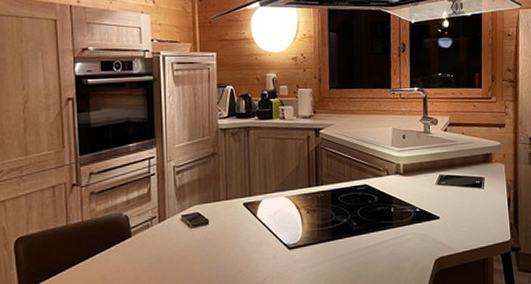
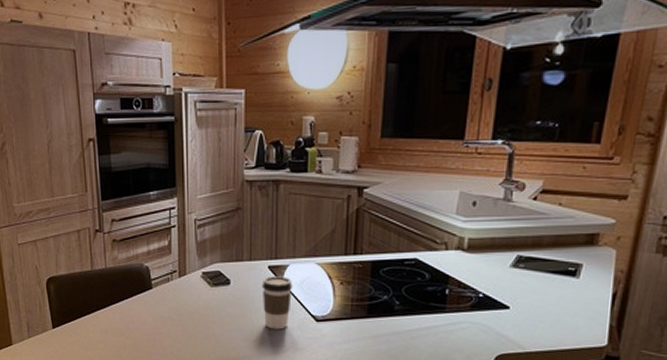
coffee cup: none [238,211,267,262] -> present [261,276,293,330]

